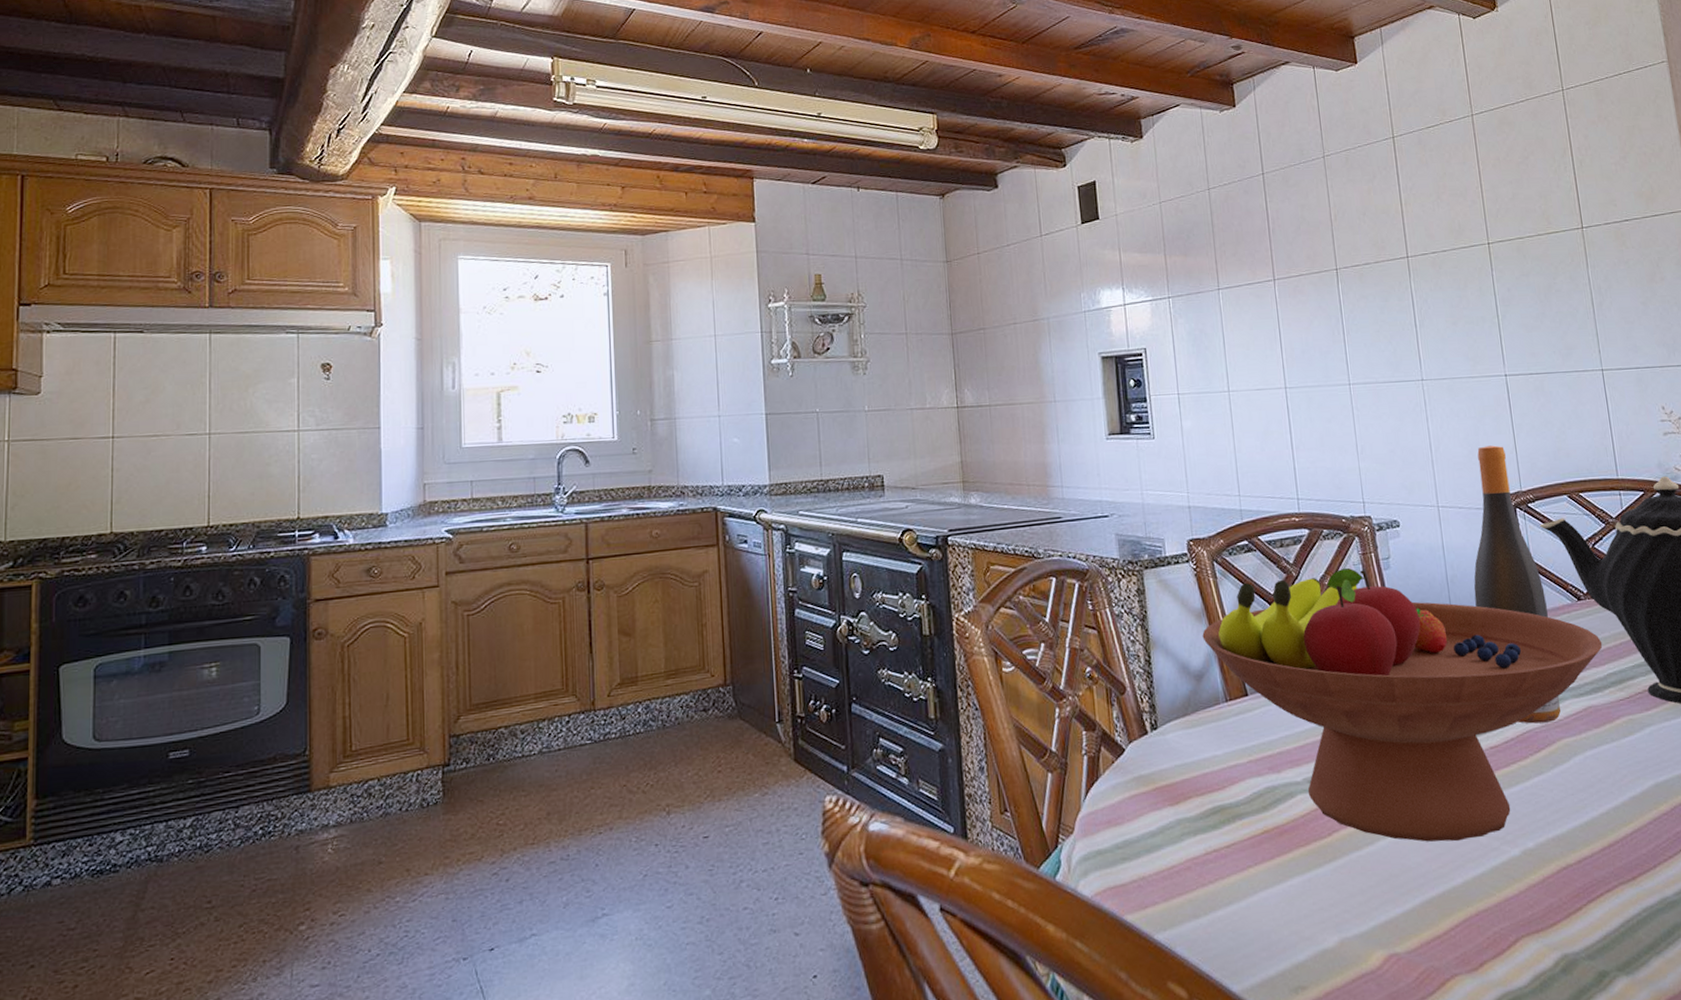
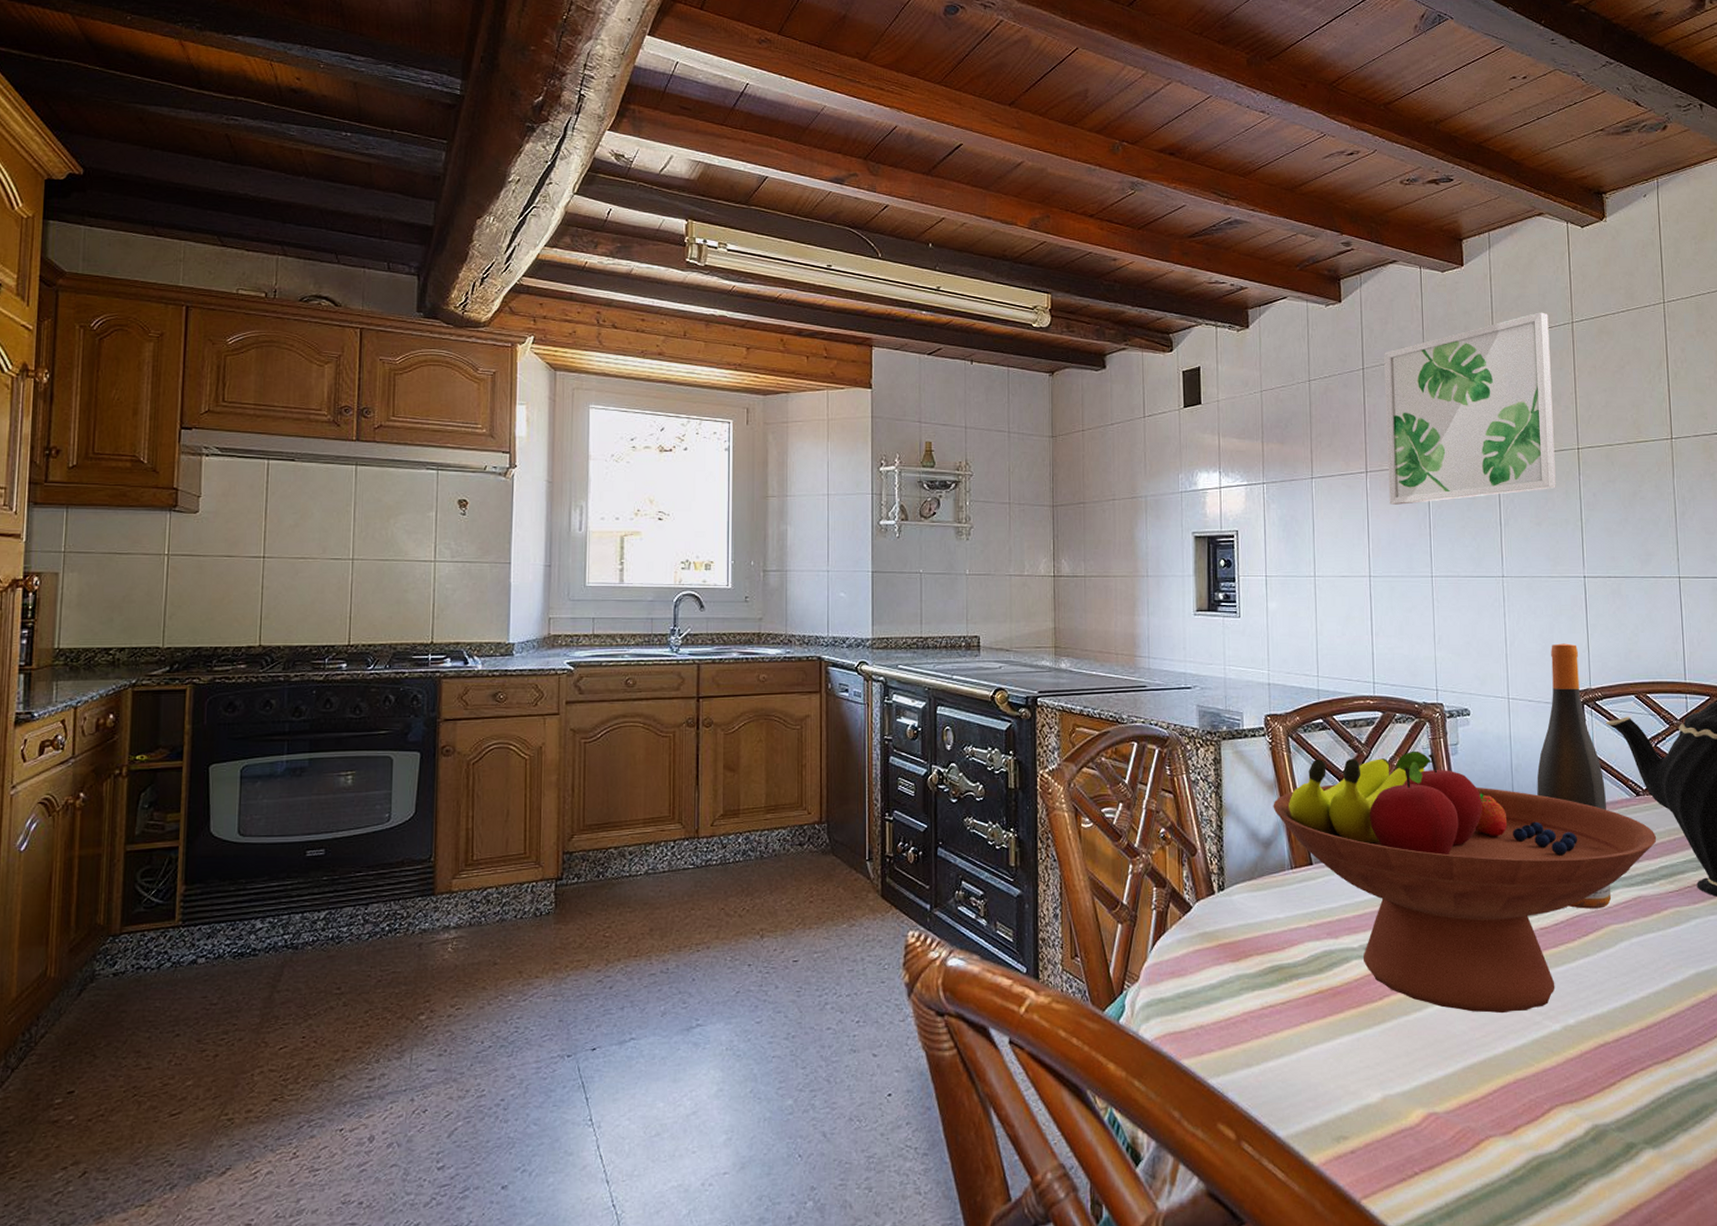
wall art: none [1283,106,1469,312] -> present [1384,312,1556,505]

